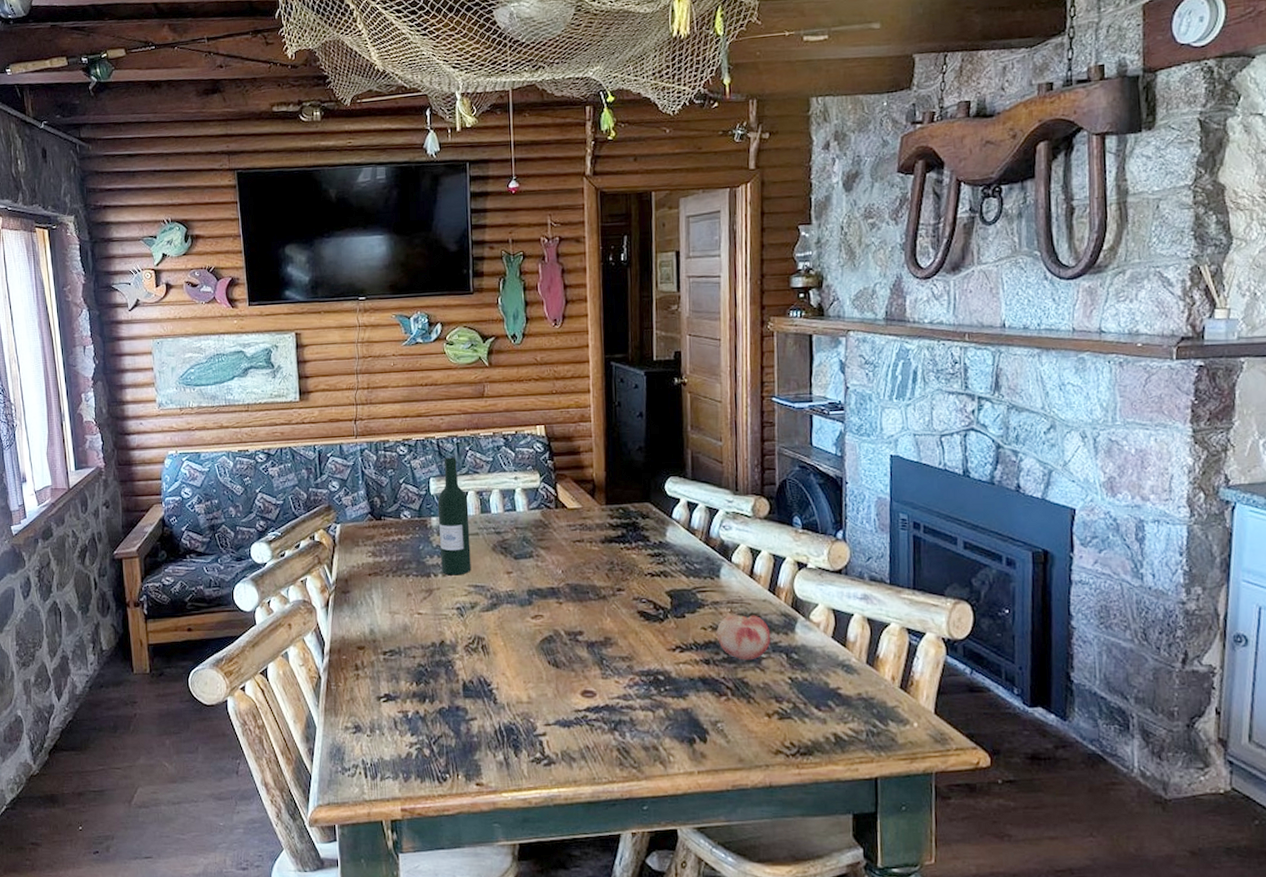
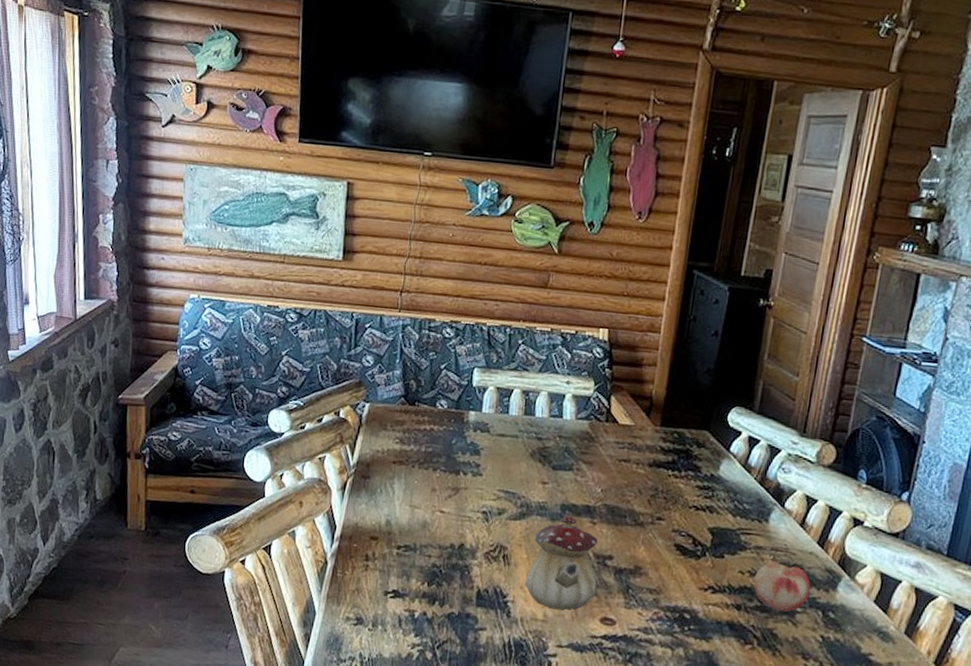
wine bottle: present [437,457,471,576] -> none [472,348,512,478]
teapot: none [506,599,573,689] -> present [525,515,598,610]

